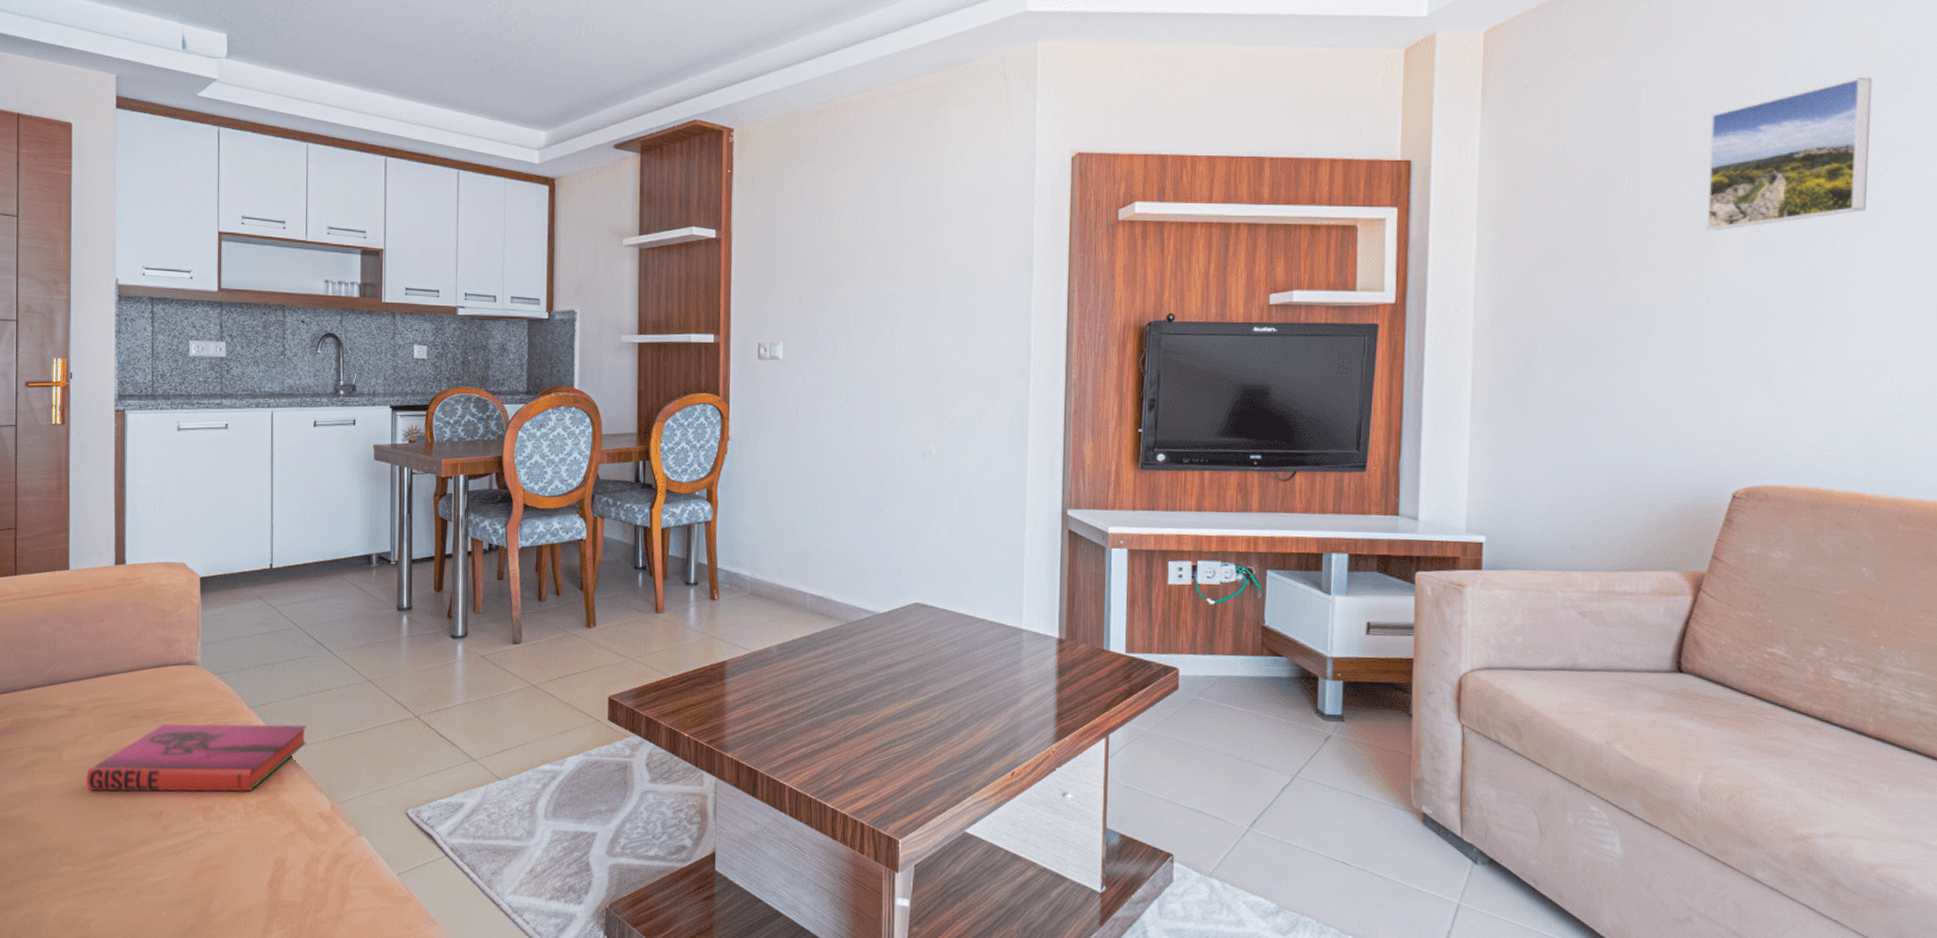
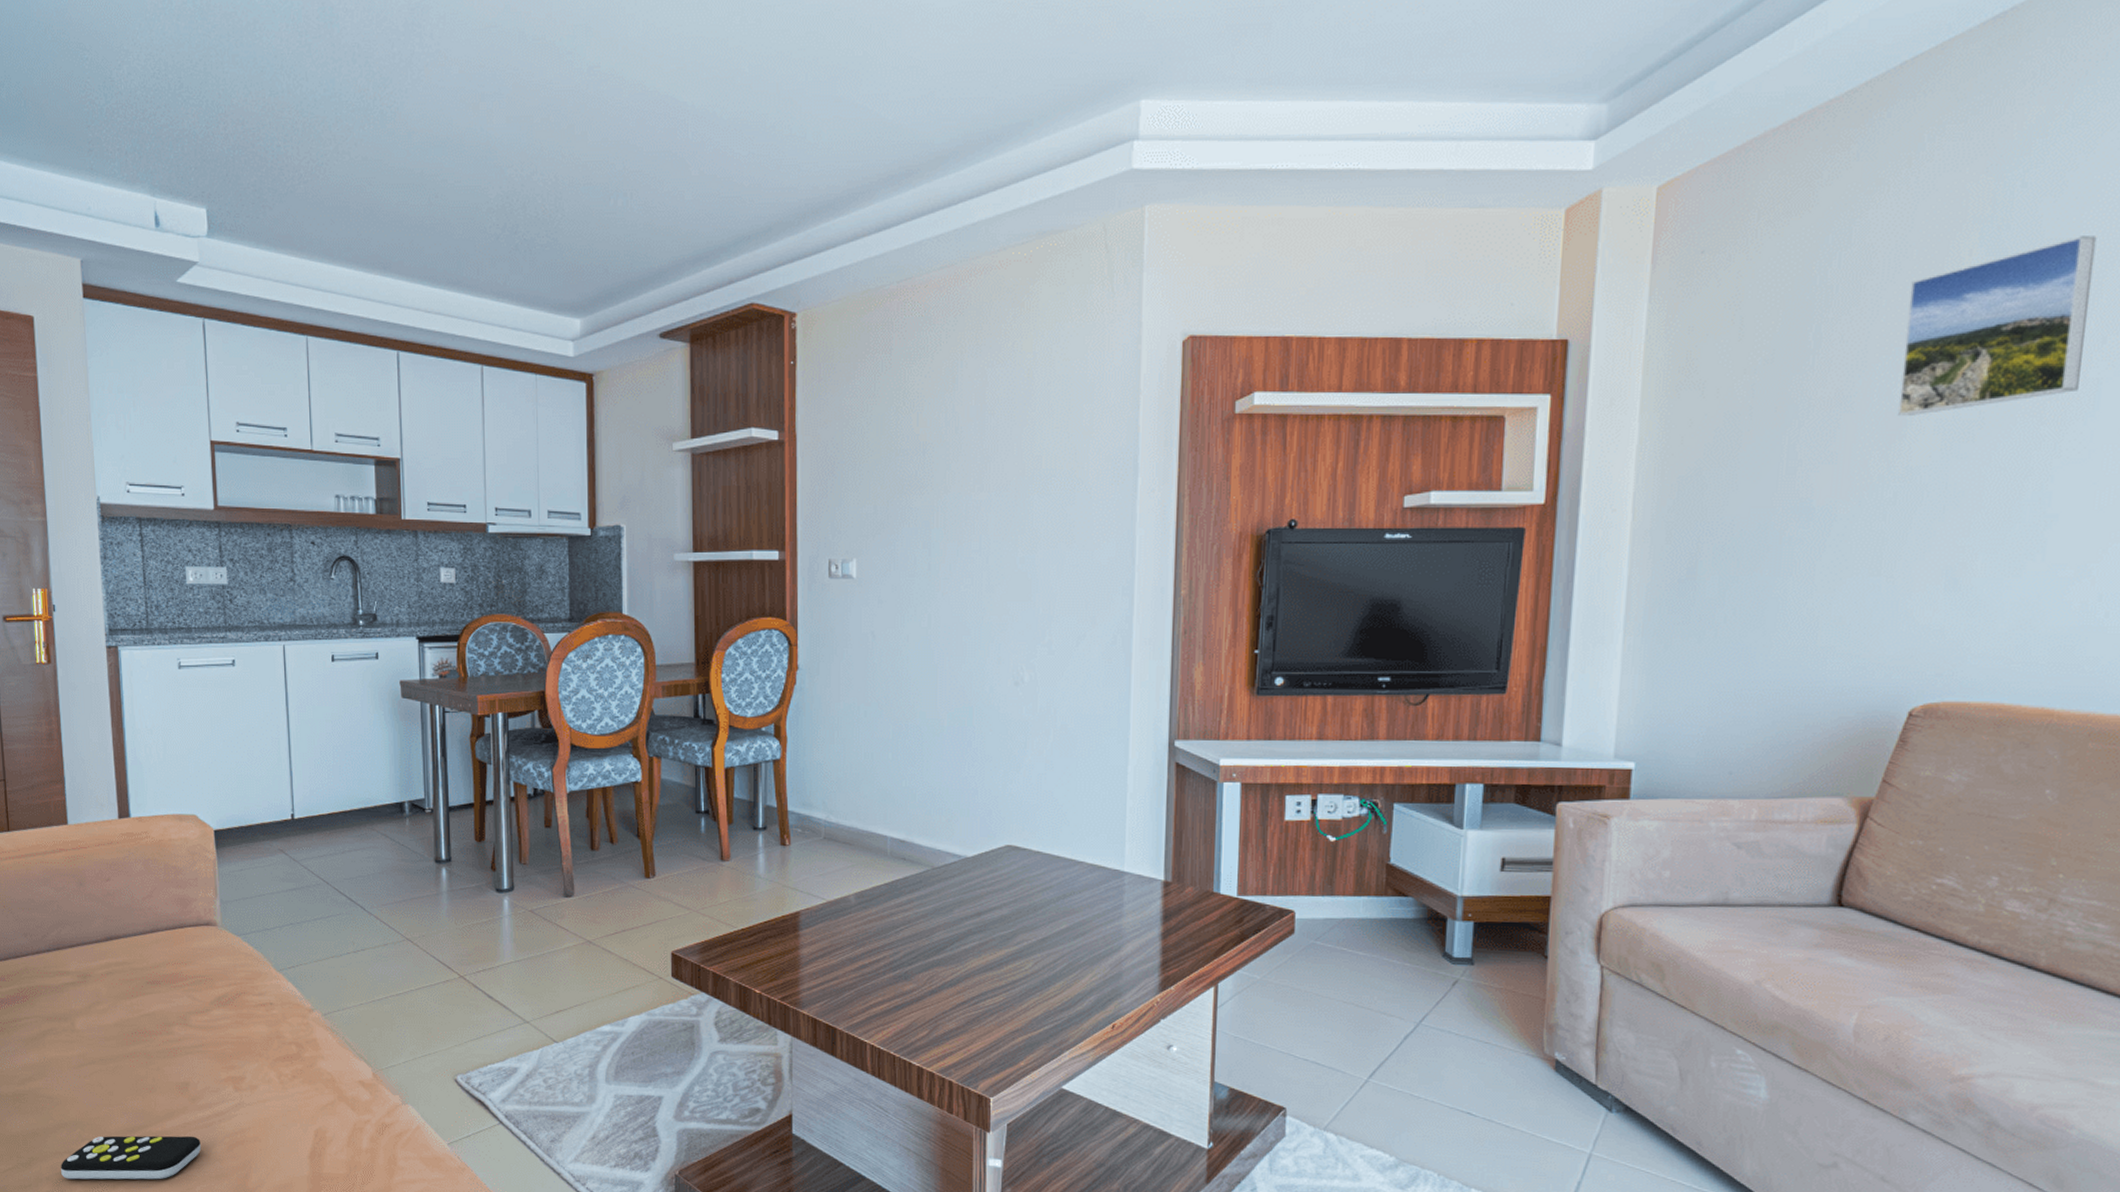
remote control: none [39,861,169,904] -> present [61,1135,201,1180]
hardback book: present [86,724,307,792] -> none [103,988,343,1062]

